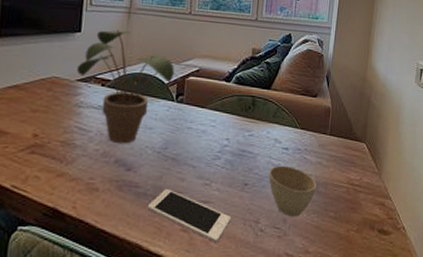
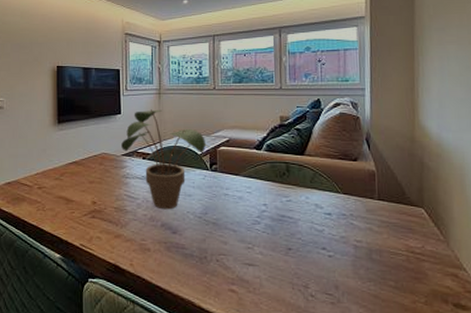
cell phone: present [147,189,232,243] -> none [195,251,279,305]
cup: present [269,165,317,217] -> none [313,230,369,284]

